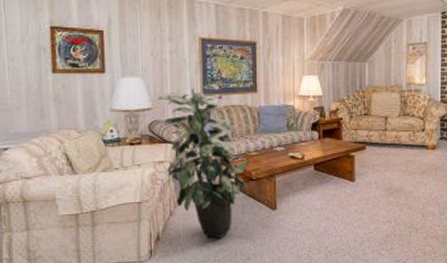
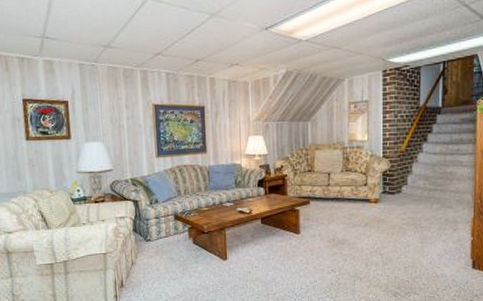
indoor plant: present [157,84,250,238] -> none [117,146,202,286]

